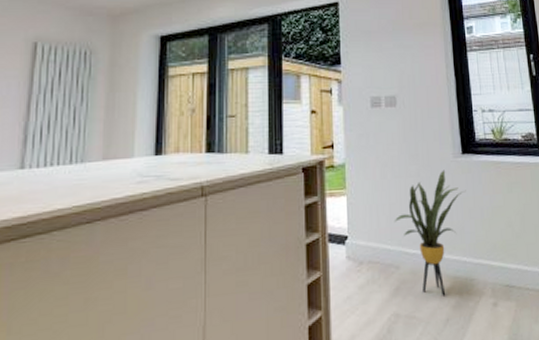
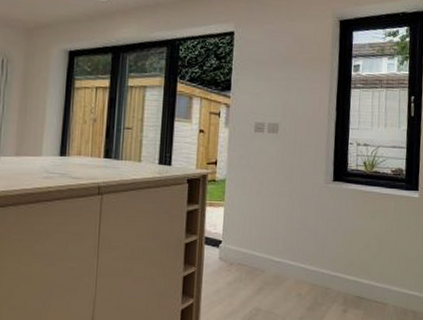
house plant: present [394,170,466,296] -> none [264,193,333,299]

